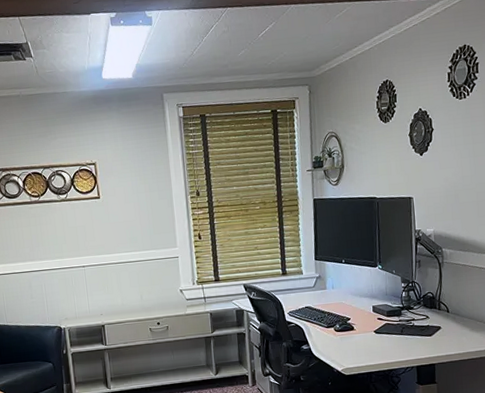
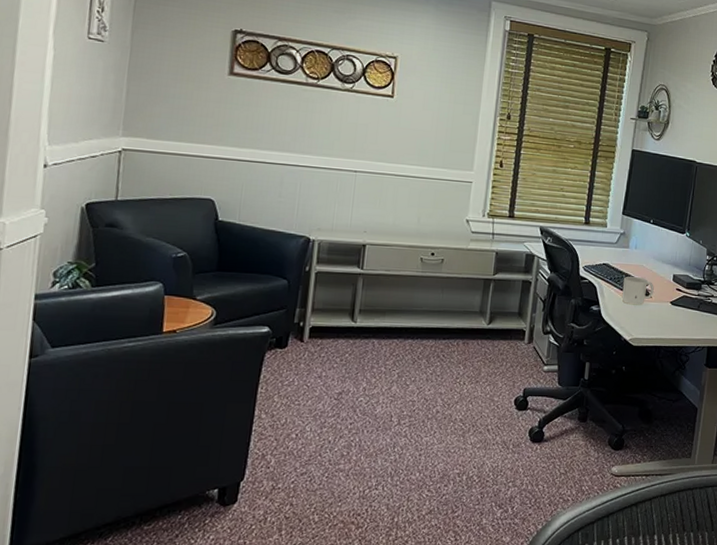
mug: none [326,313,357,340] -> present [621,276,654,305]

